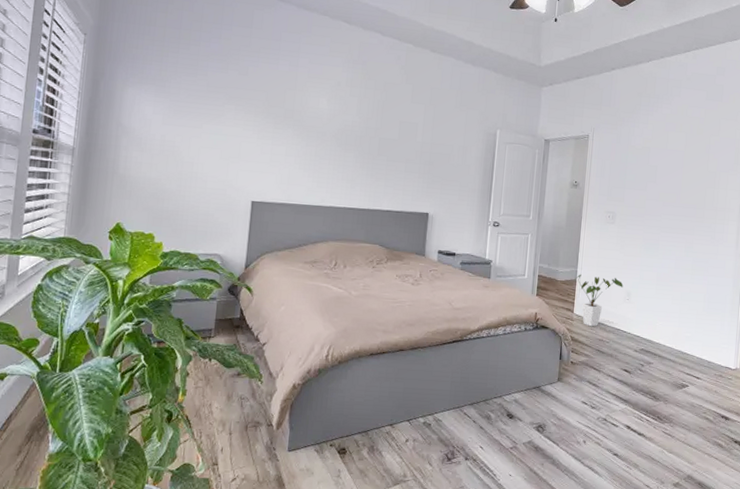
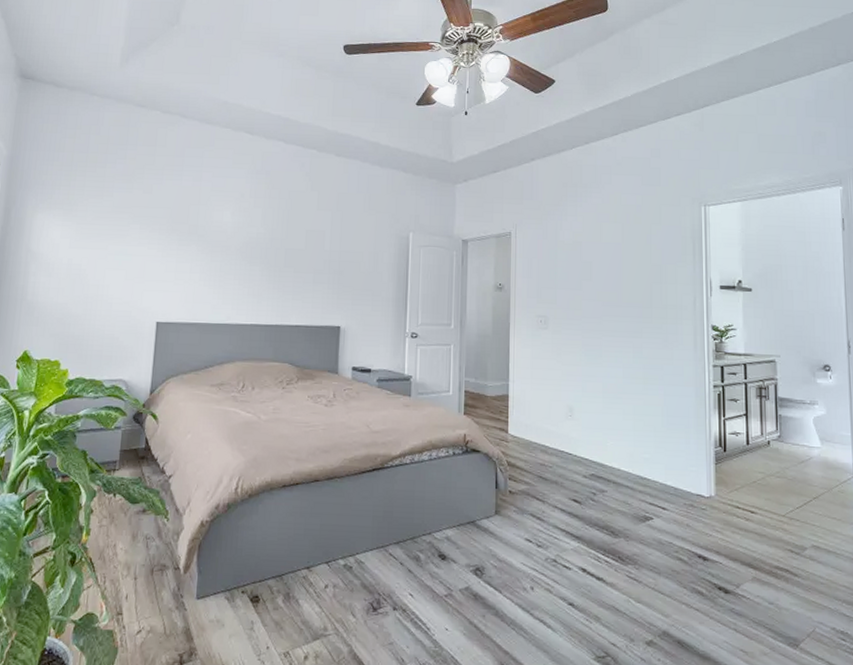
house plant: present [574,274,623,327] -> none [506,388,564,449]

